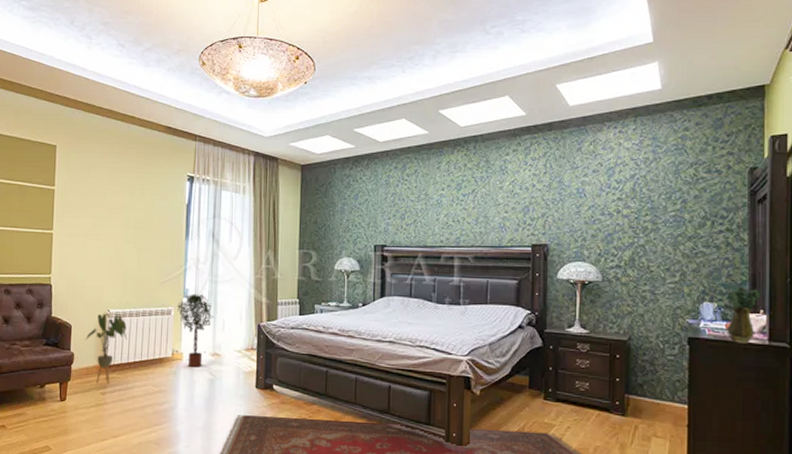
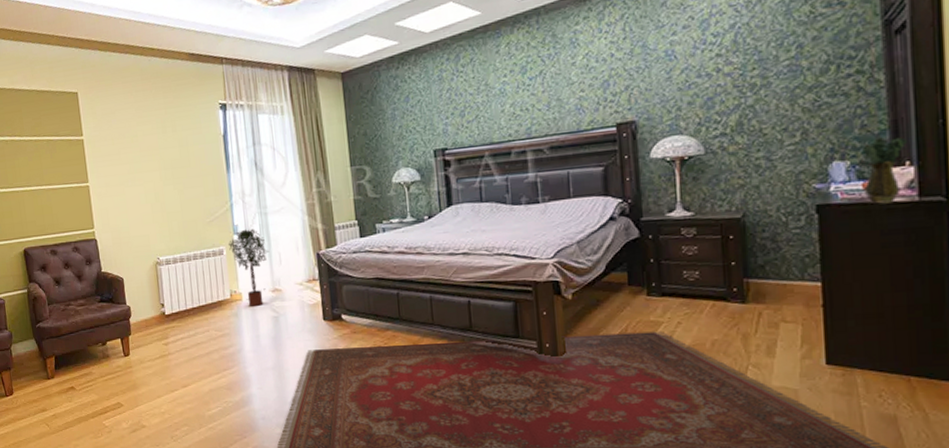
house plant: present [85,313,127,385] -> none [139,260,182,335]

